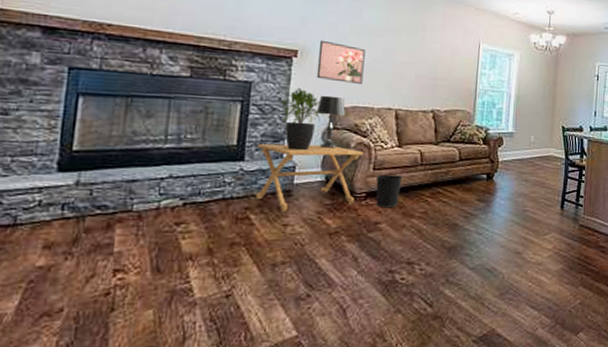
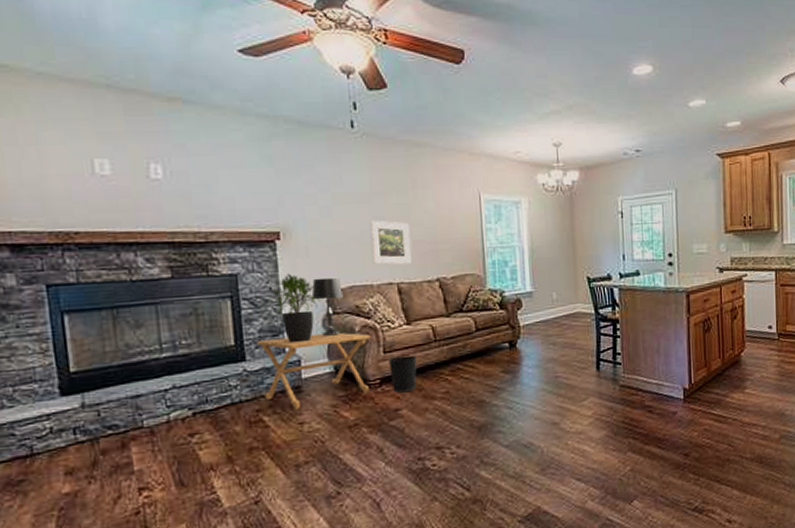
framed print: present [316,40,365,84] -> none [301,216,356,261]
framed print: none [377,51,415,94] -> present [370,220,412,265]

